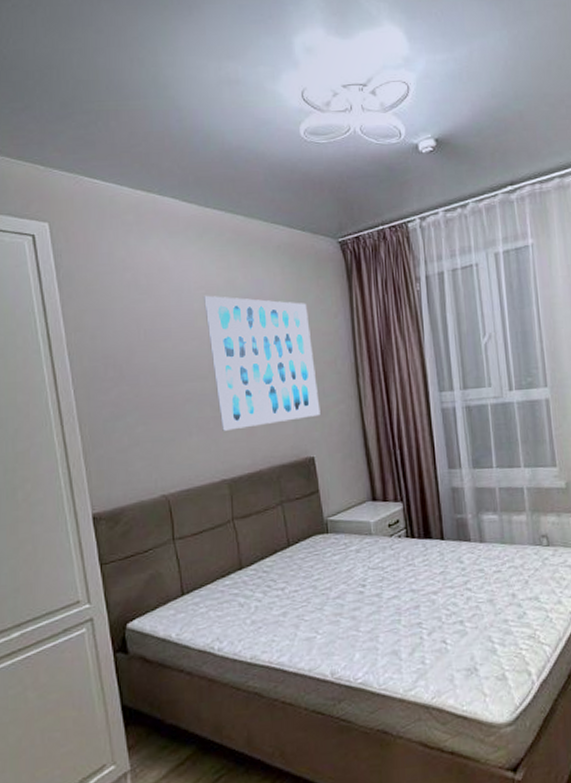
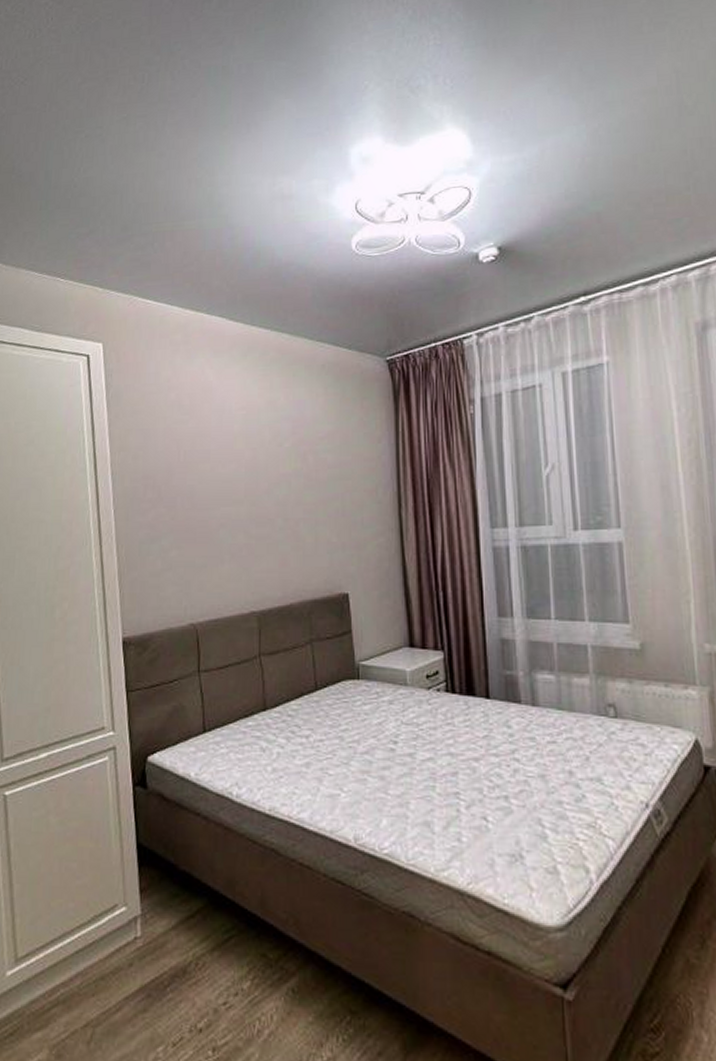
wall art: present [204,295,320,431] -> none [244,416,357,560]

